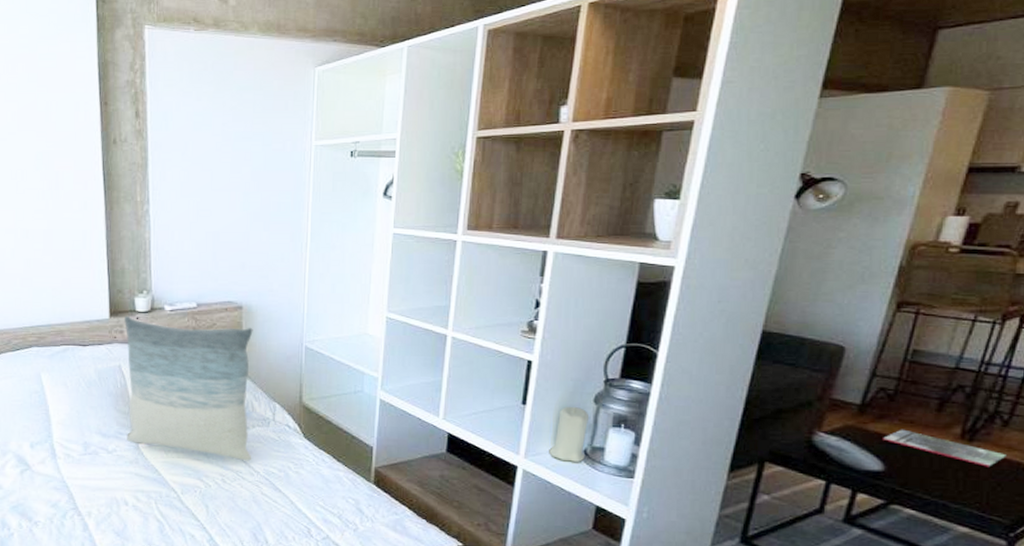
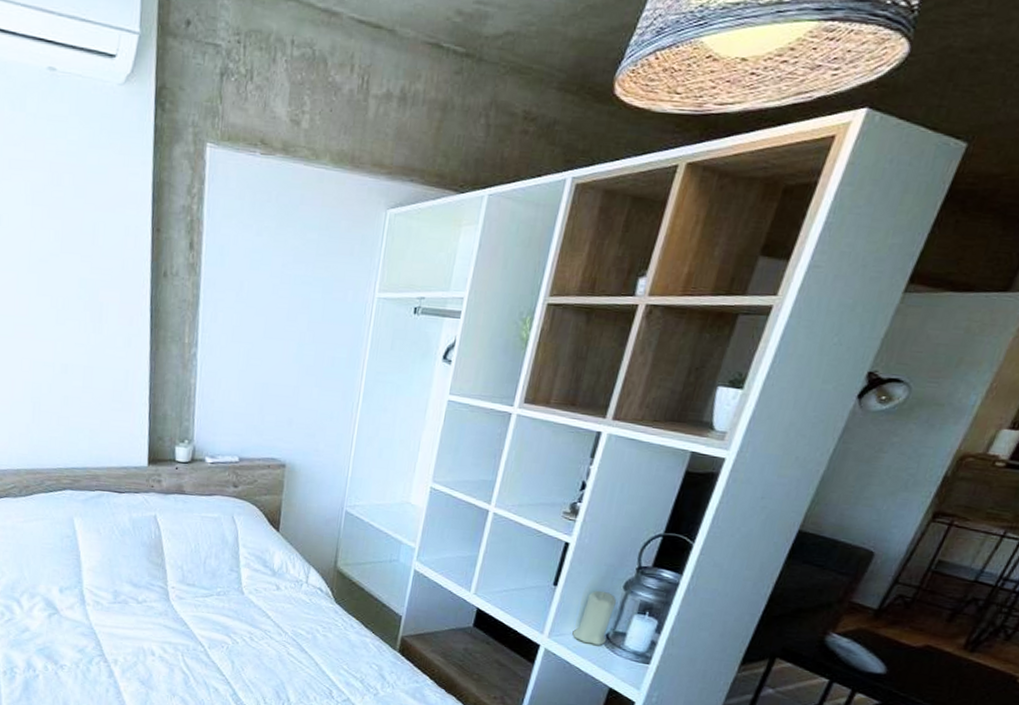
pillow: present [125,315,253,461] -> none [157,464,295,622]
magazine: present [883,429,1006,467] -> none [891,636,1002,678]

